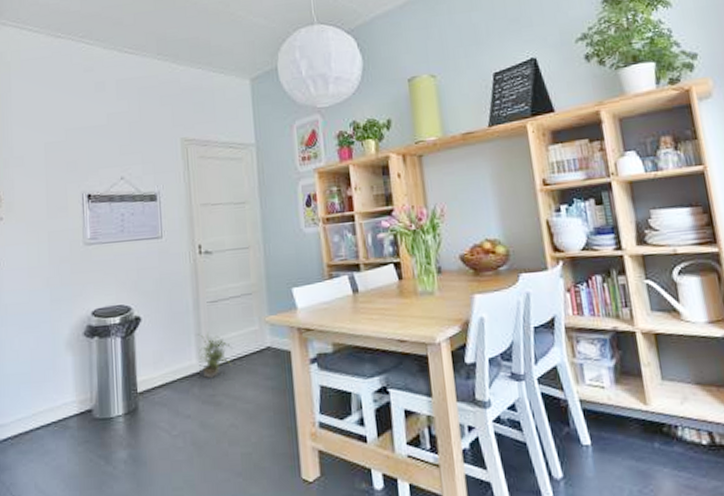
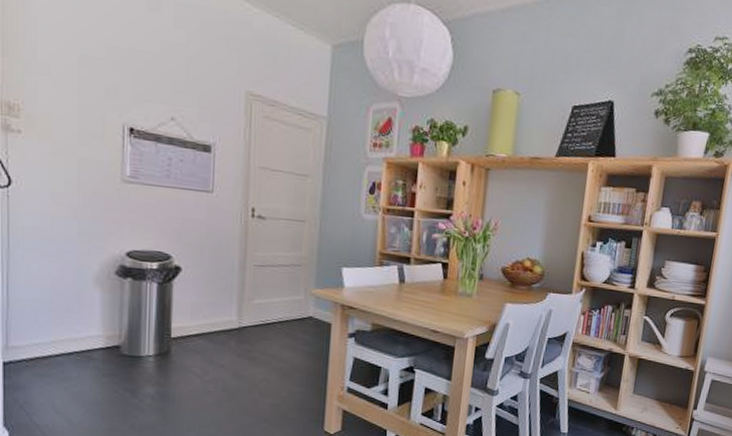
potted plant: present [197,332,233,378] -> none [238,293,275,335]

